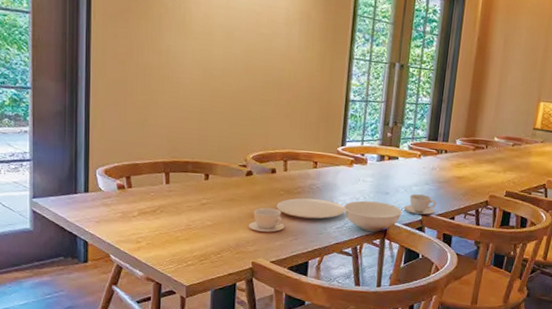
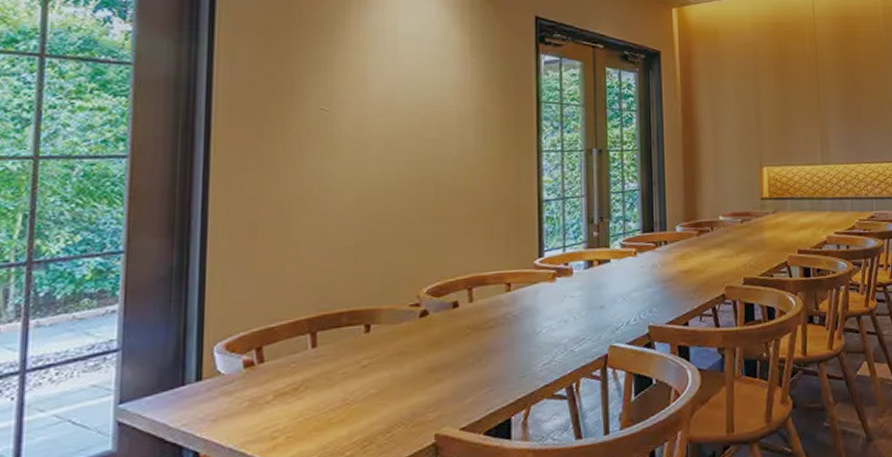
teacup: present [248,207,286,232] -> none [426,354,477,390]
plate: present [276,198,345,219] -> none [462,329,552,361]
bowl: present [344,200,402,232] -> none [550,319,624,361]
teacup: present [404,194,436,215] -> none [625,300,664,327]

